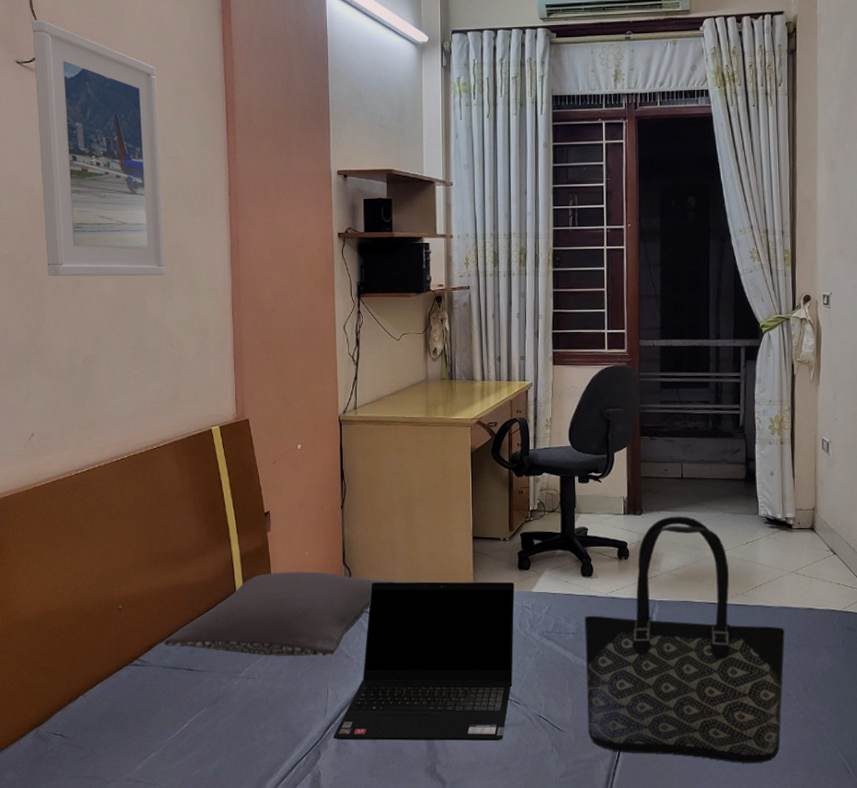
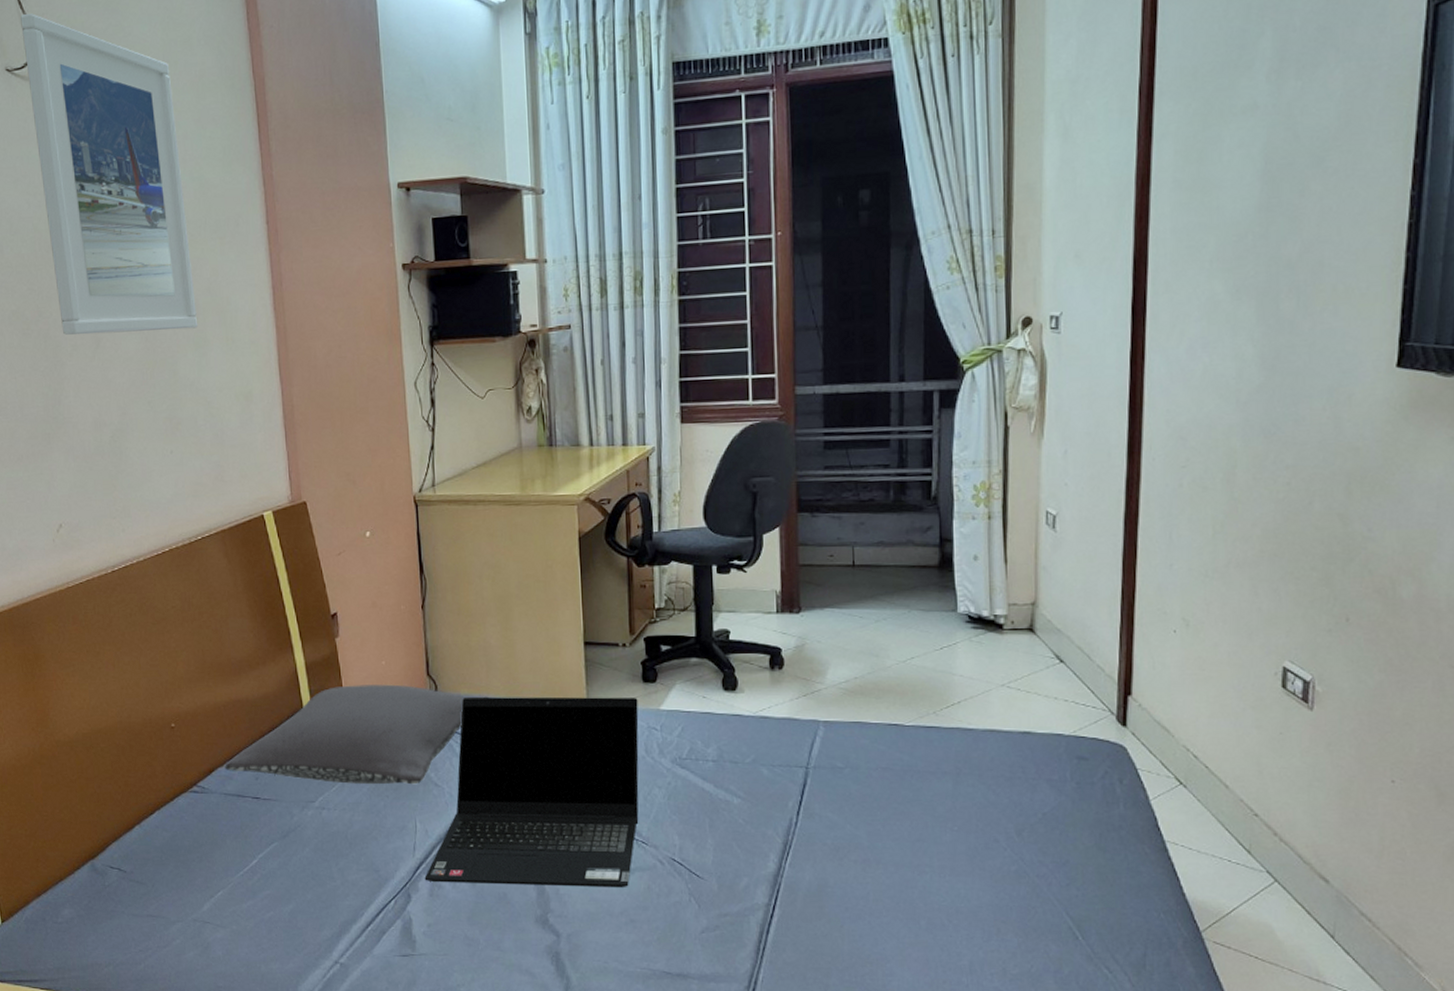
tote bag: present [585,516,785,763] -> none [728,614,992,923]

